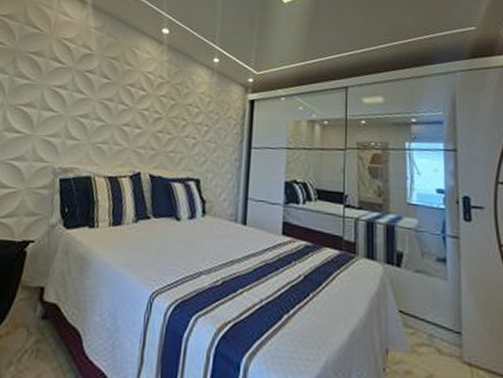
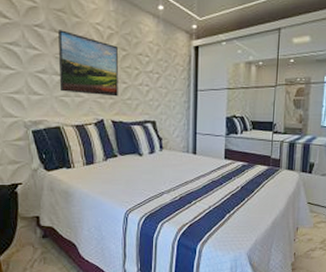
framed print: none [99,76,167,148] -> present [58,30,118,97]

